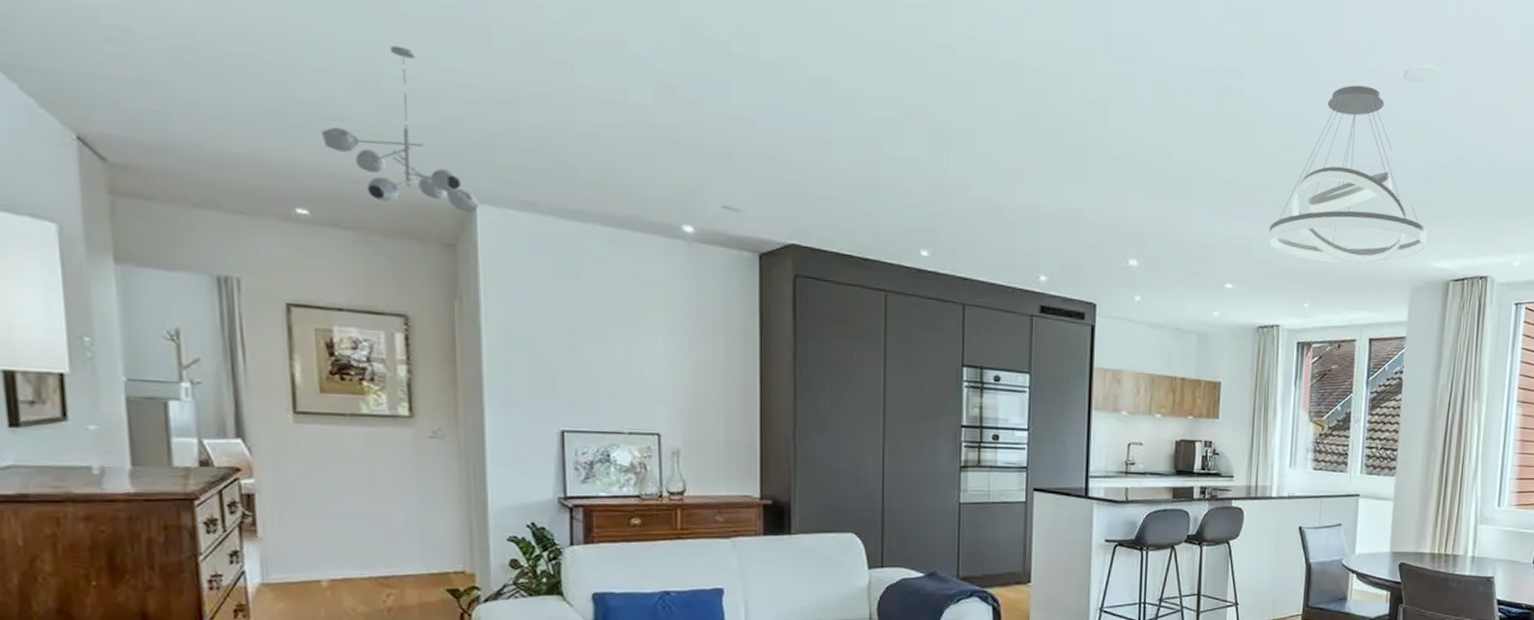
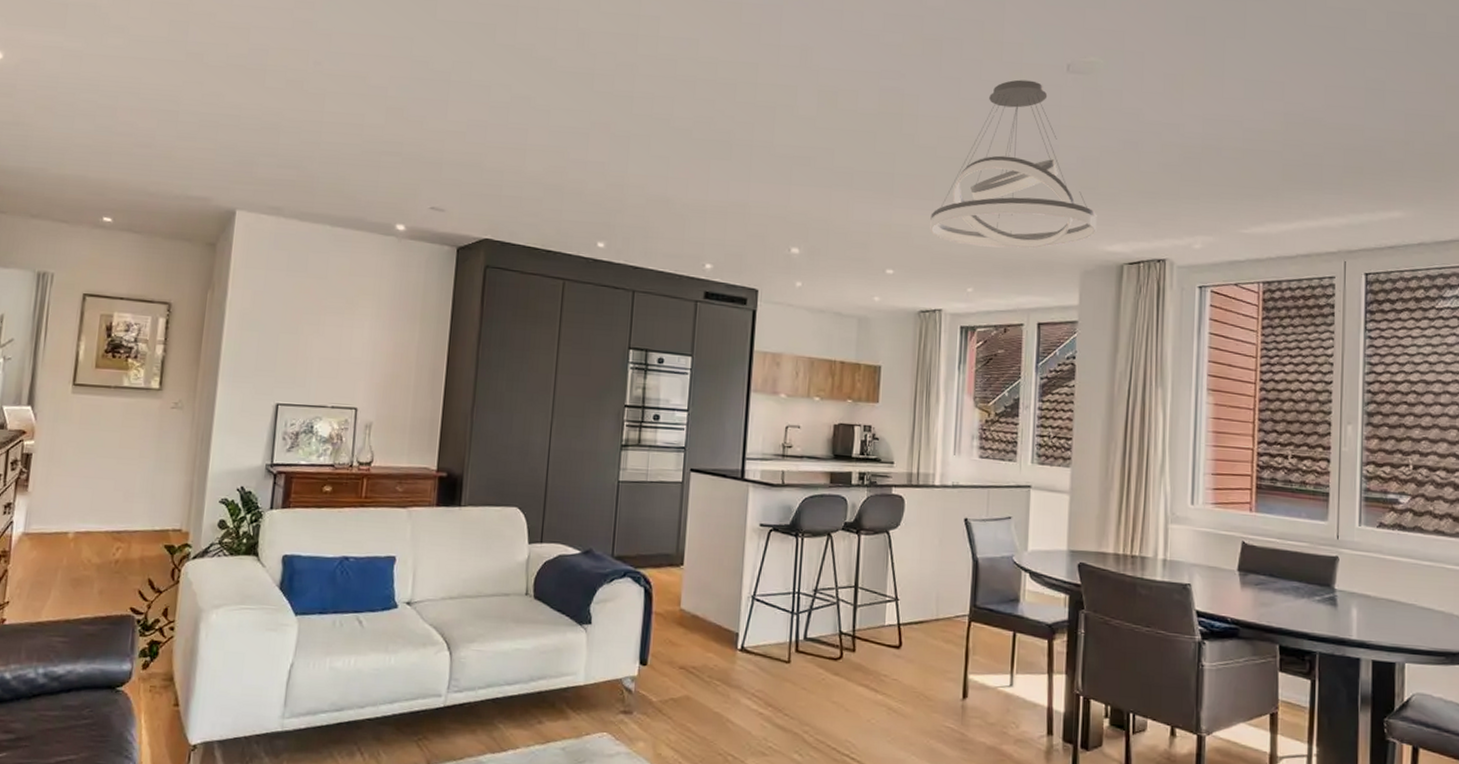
ceiling light fixture: present [321,45,480,214] -> none [131,88,239,219]

